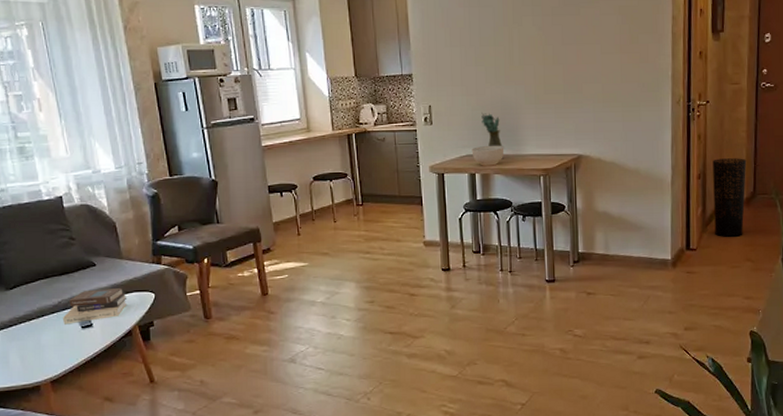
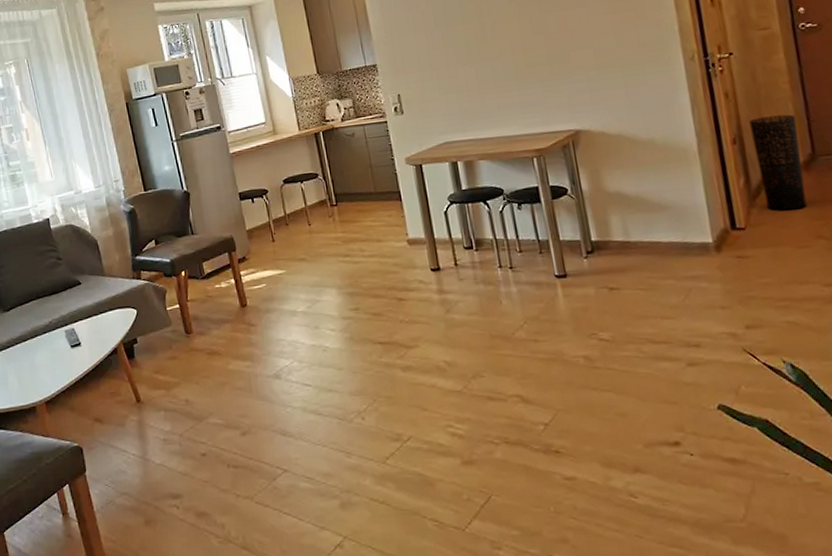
books: present [62,287,127,325] -> none [53,304,111,344]
bowl: present [471,145,505,166] -> none [450,128,488,153]
vase: present [481,112,503,147] -> none [456,95,485,131]

